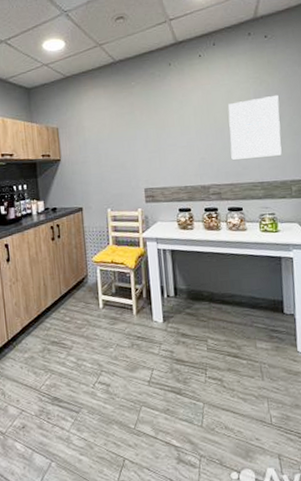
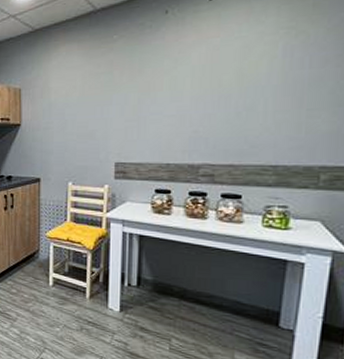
wall art: present [228,94,282,160] -> none [236,50,322,135]

